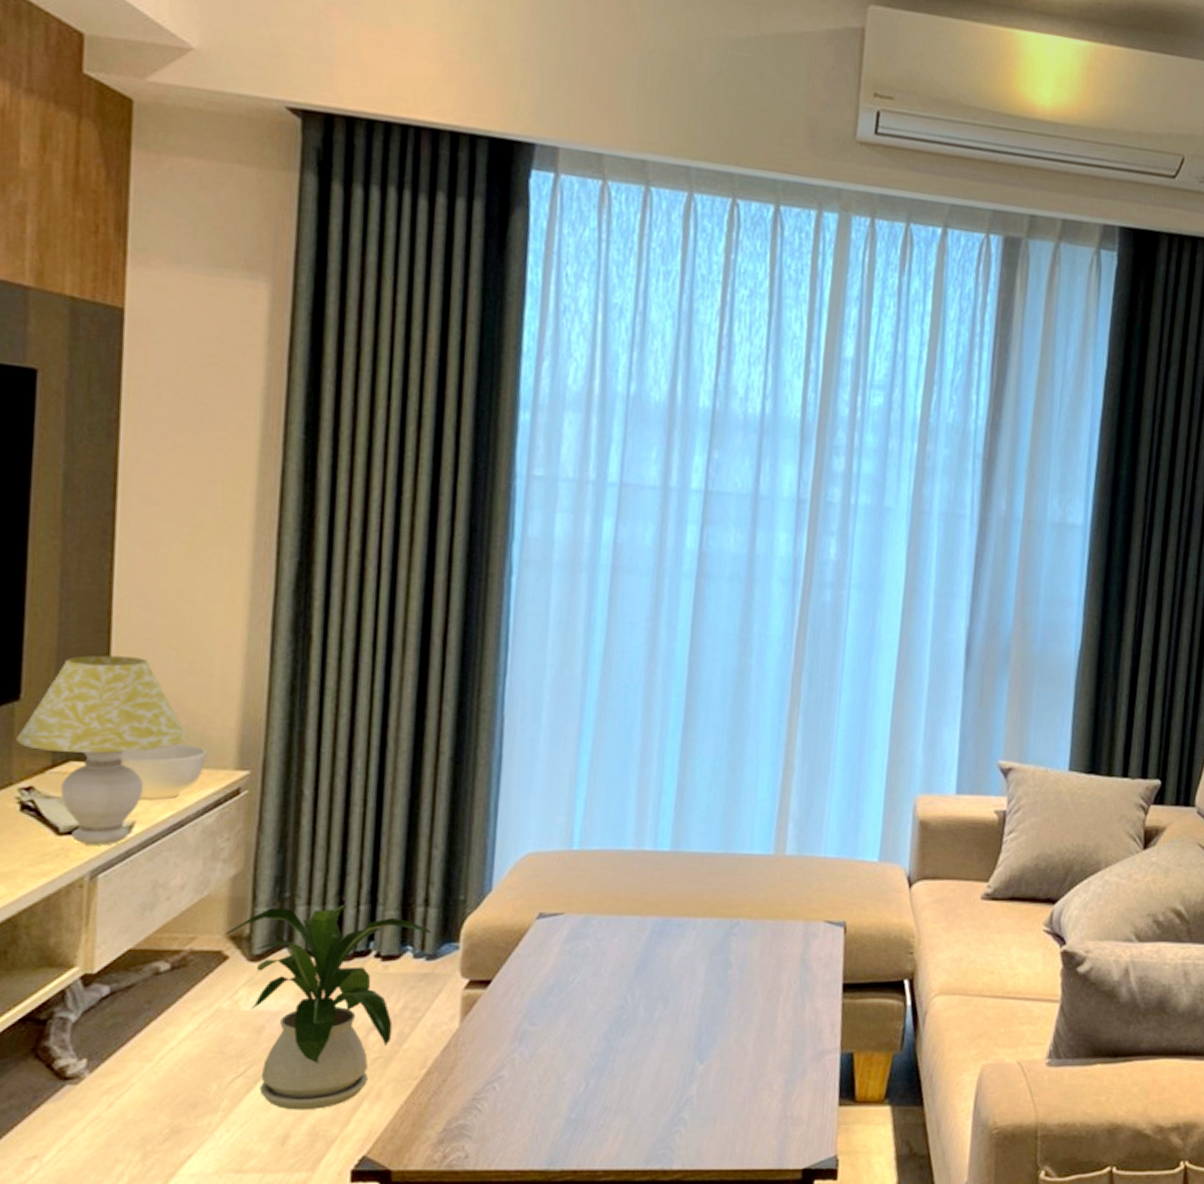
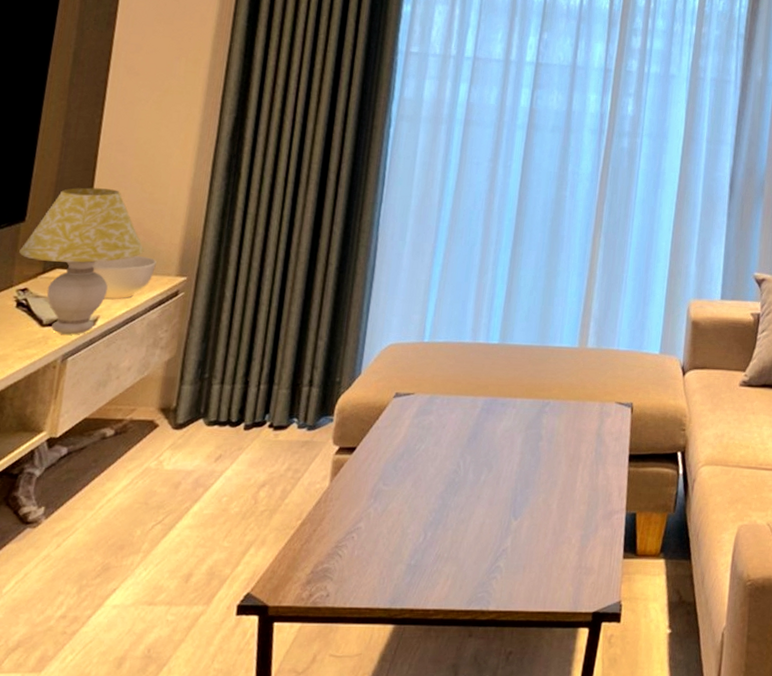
house plant: present [224,905,432,1110] -> none [157,384,314,553]

